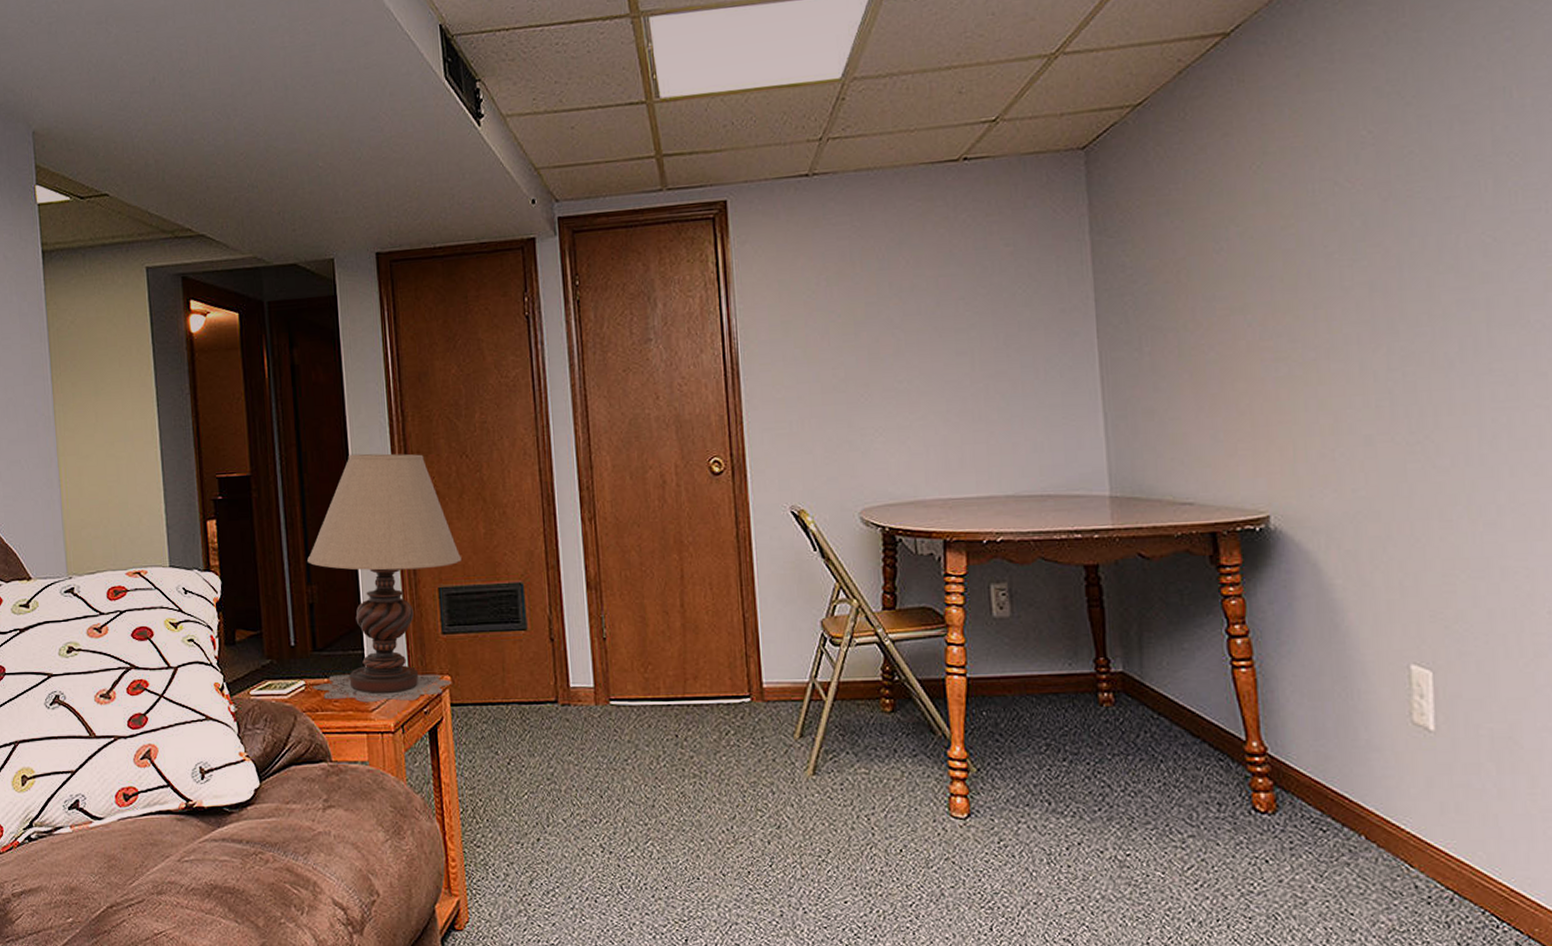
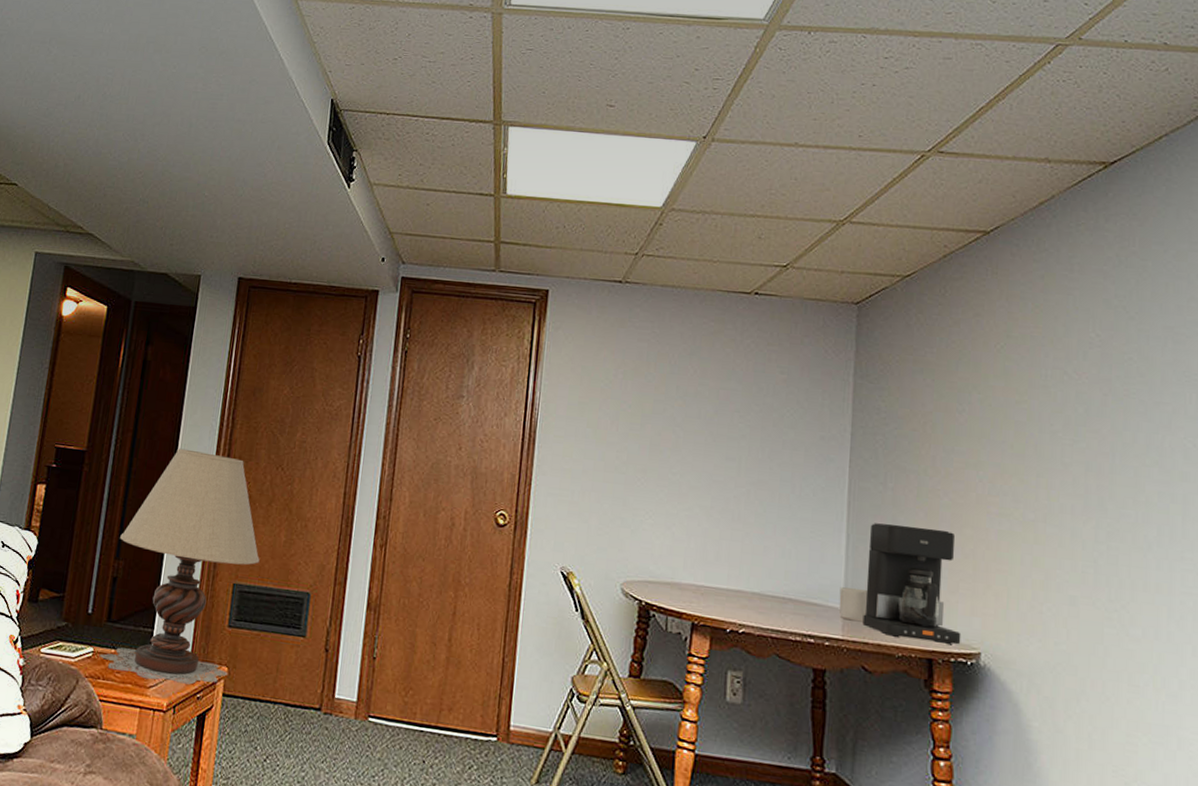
mug: none [1103,470,1136,507] -> present [839,587,867,622]
coffee maker: none [1129,388,1246,515] -> present [862,523,961,645]

